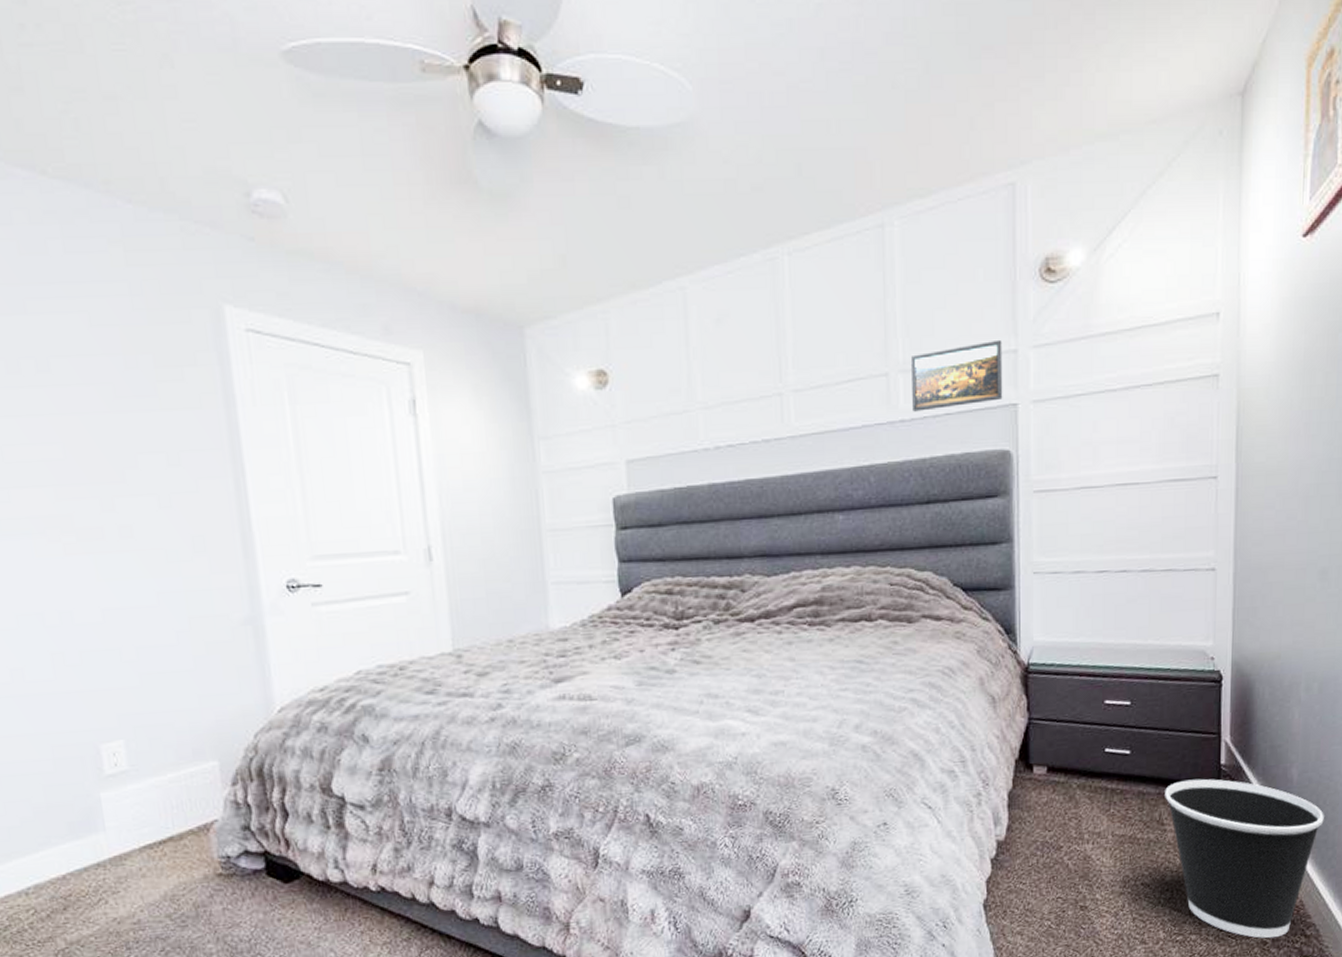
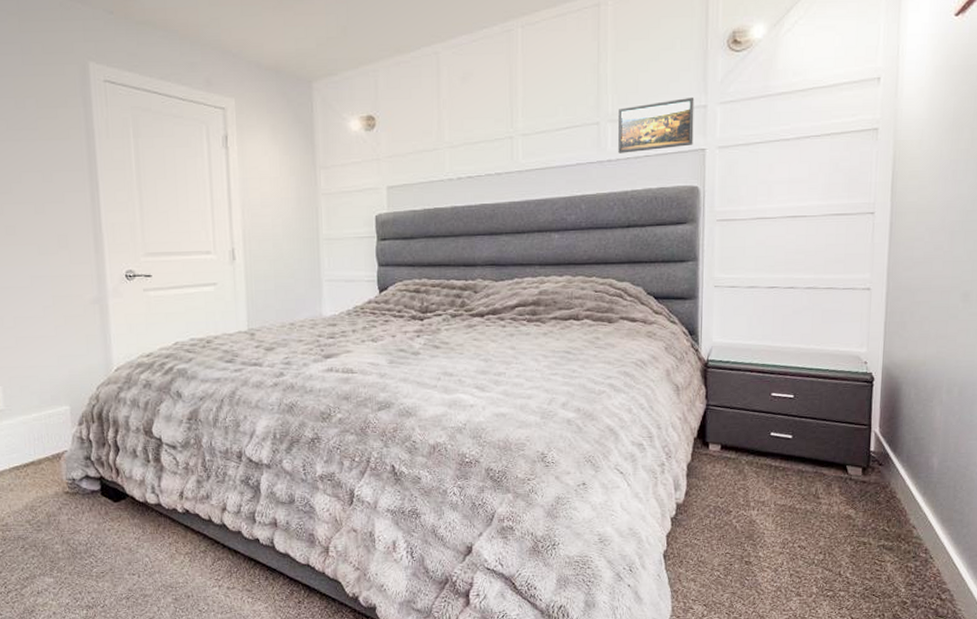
wastebasket: present [1165,779,1324,939] -> none [821,462,960,599]

